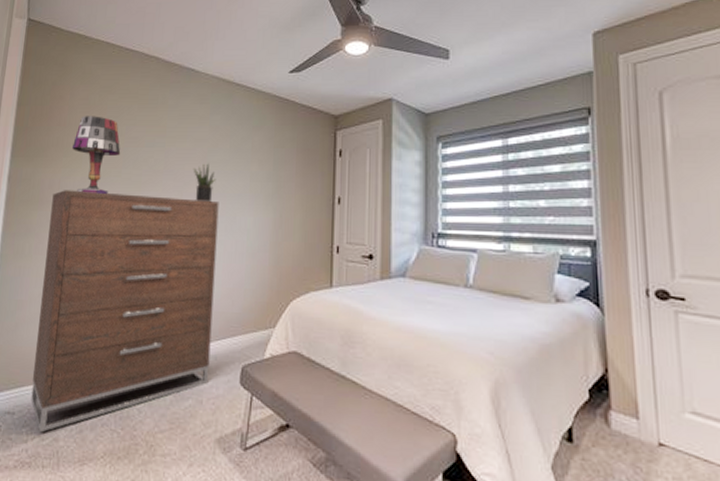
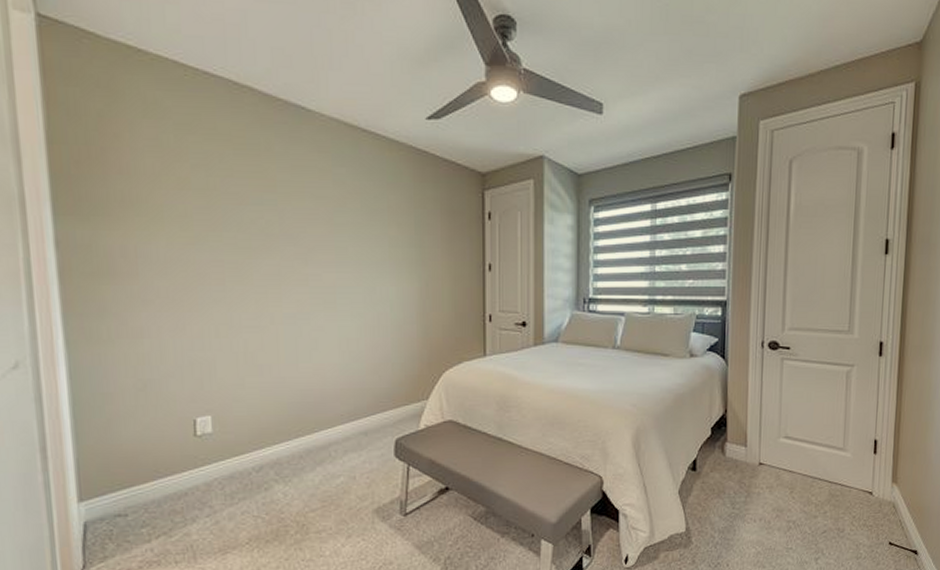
dresser: present [31,190,219,433] -> none [129,258,360,530]
table lamp: present [71,116,121,194] -> none [145,162,218,263]
potted plant: present [193,163,217,203] -> none [317,226,348,272]

